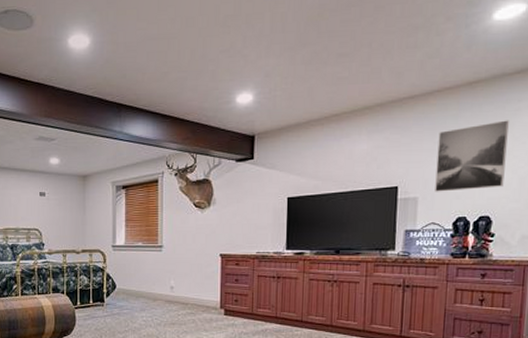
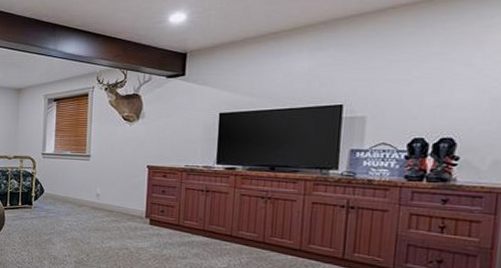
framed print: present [435,120,509,192] -> none [386,37,479,111]

